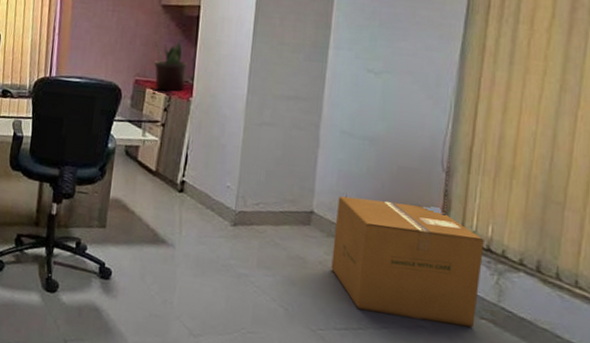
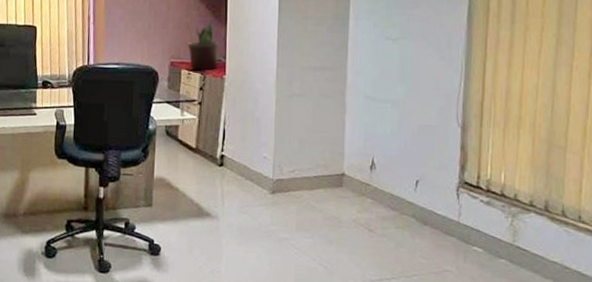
box: present [331,196,484,328] -> none [364,157,498,268]

